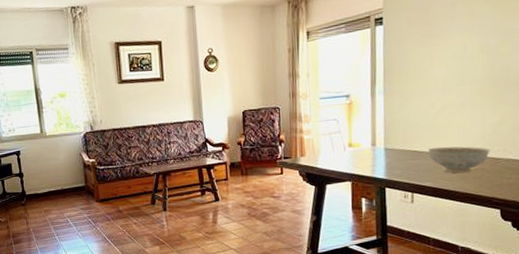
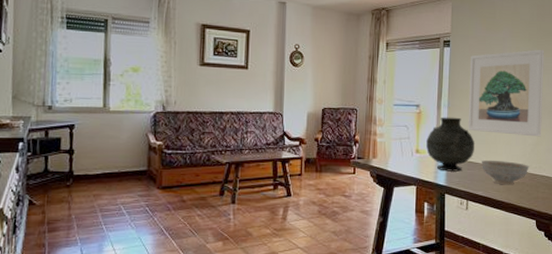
vase: none [360,103,420,164] -> present [426,117,475,172]
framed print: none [409,9,508,117] -> present [468,49,544,137]

